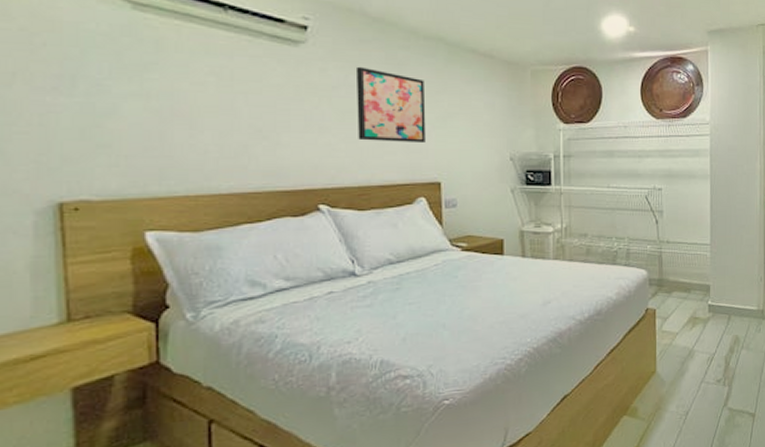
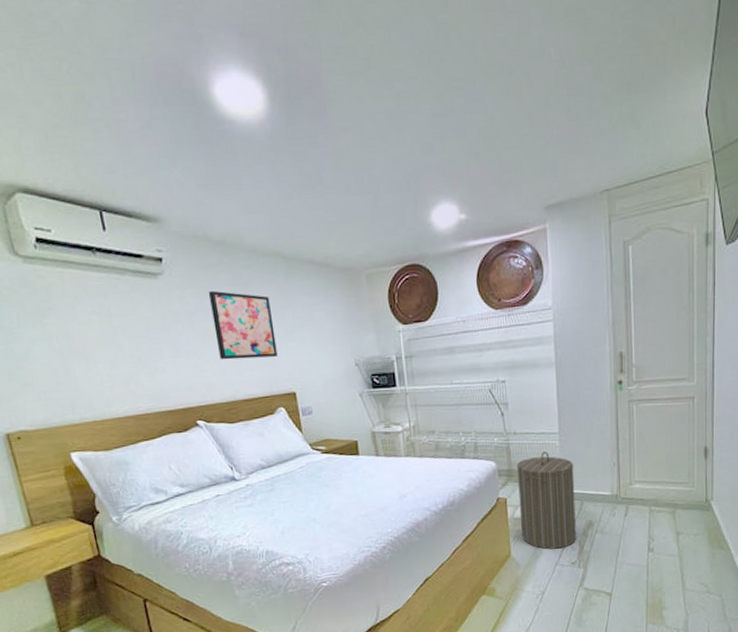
laundry hamper: none [667,262,723,366] -> present [516,451,576,549]

